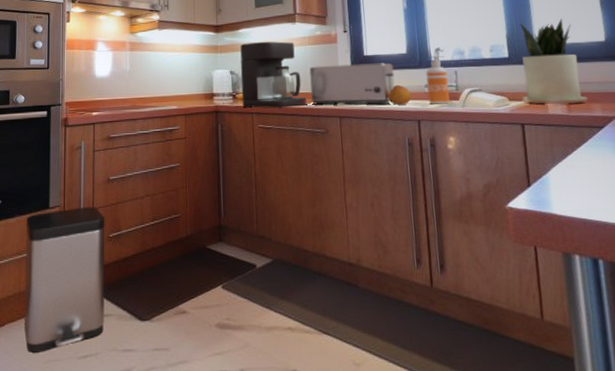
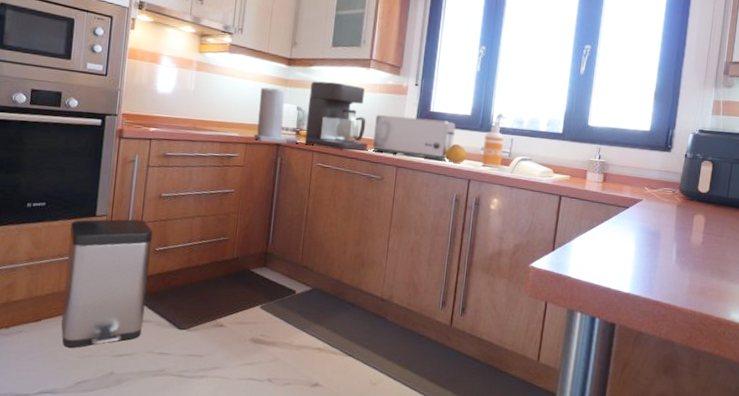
paper towel: none [191,56,236,111] -> present [253,87,299,144]
planter: present [520,19,588,105] -> none [564,103,624,184]

